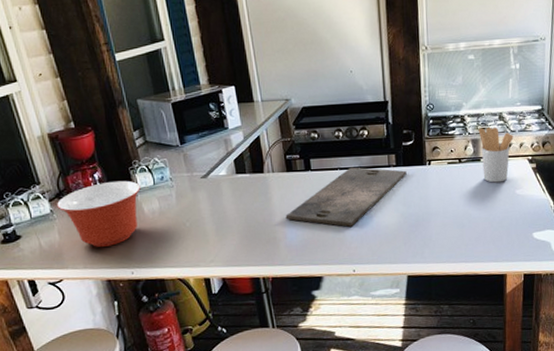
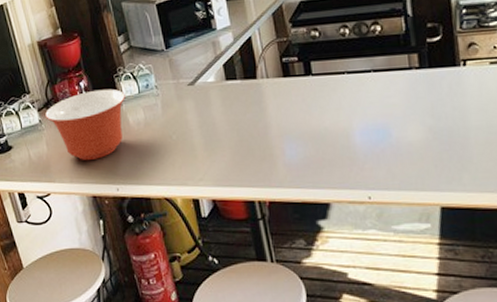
cutting board: present [285,167,407,227] -> none [283,70,434,143]

